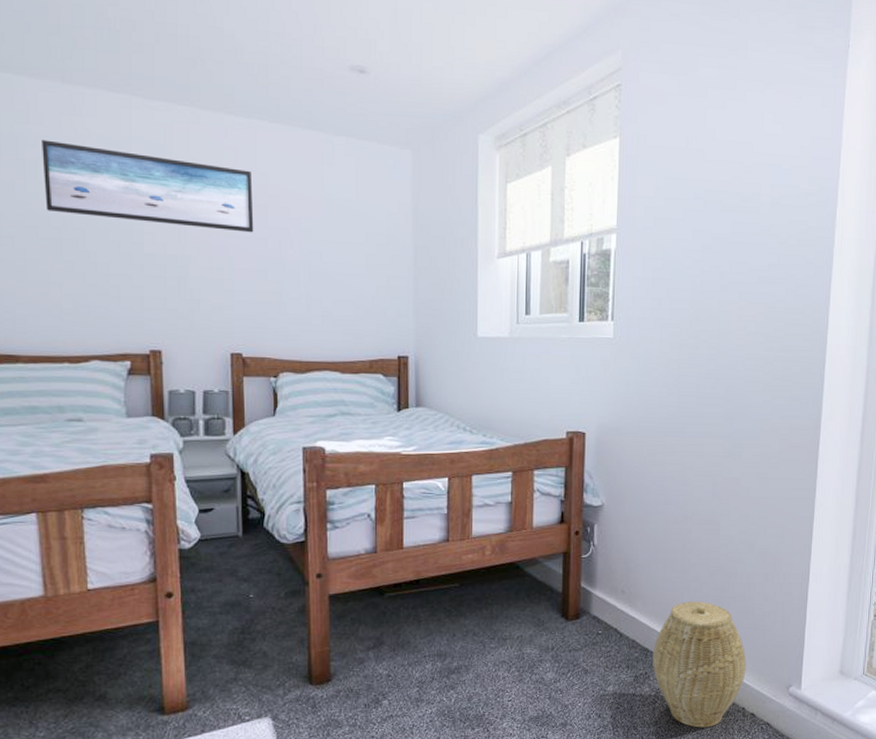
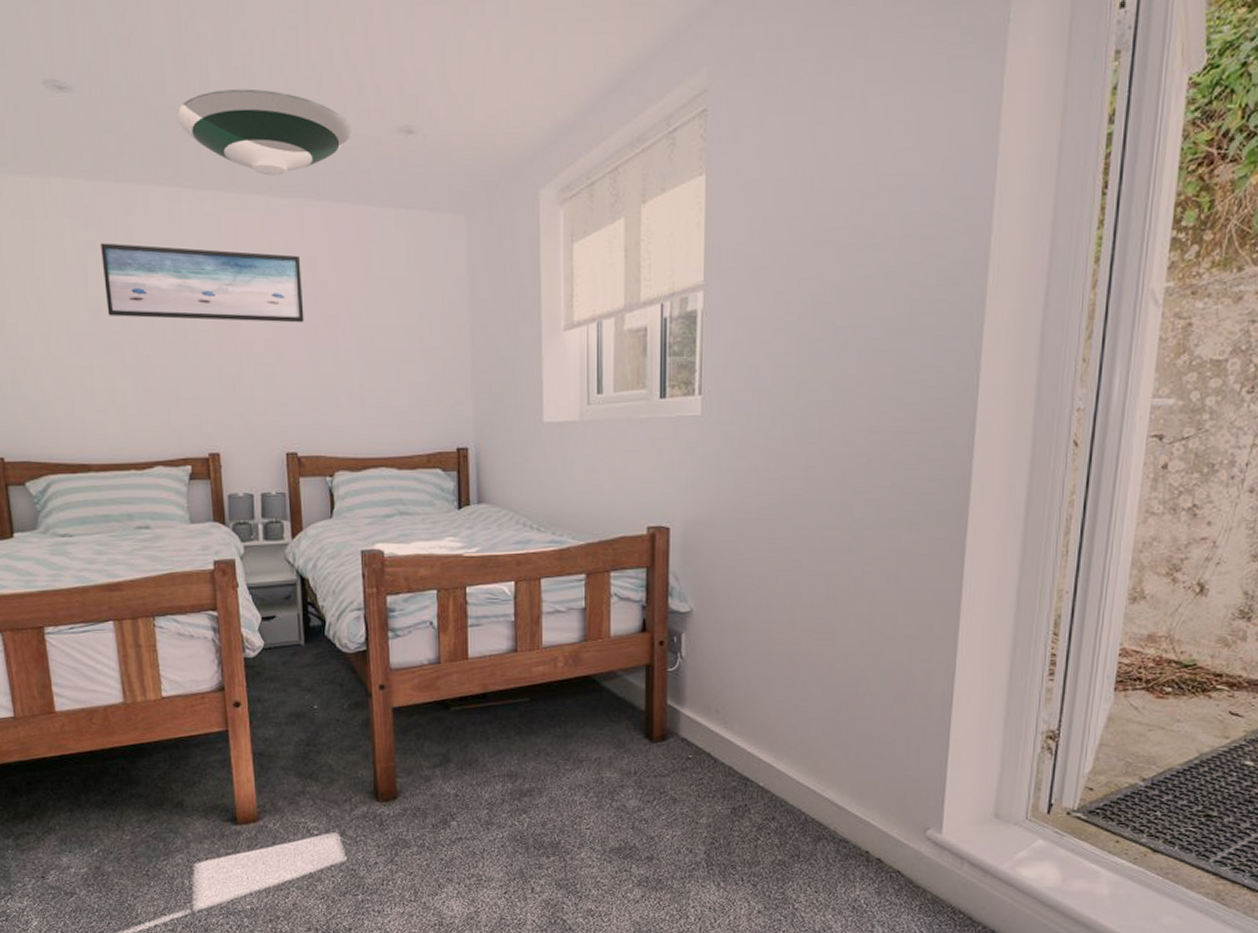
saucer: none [130,10,306,96] -> present [176,89,351,176]
woven basket: present [653,602,747,728] -> none [754,724,871,872]

